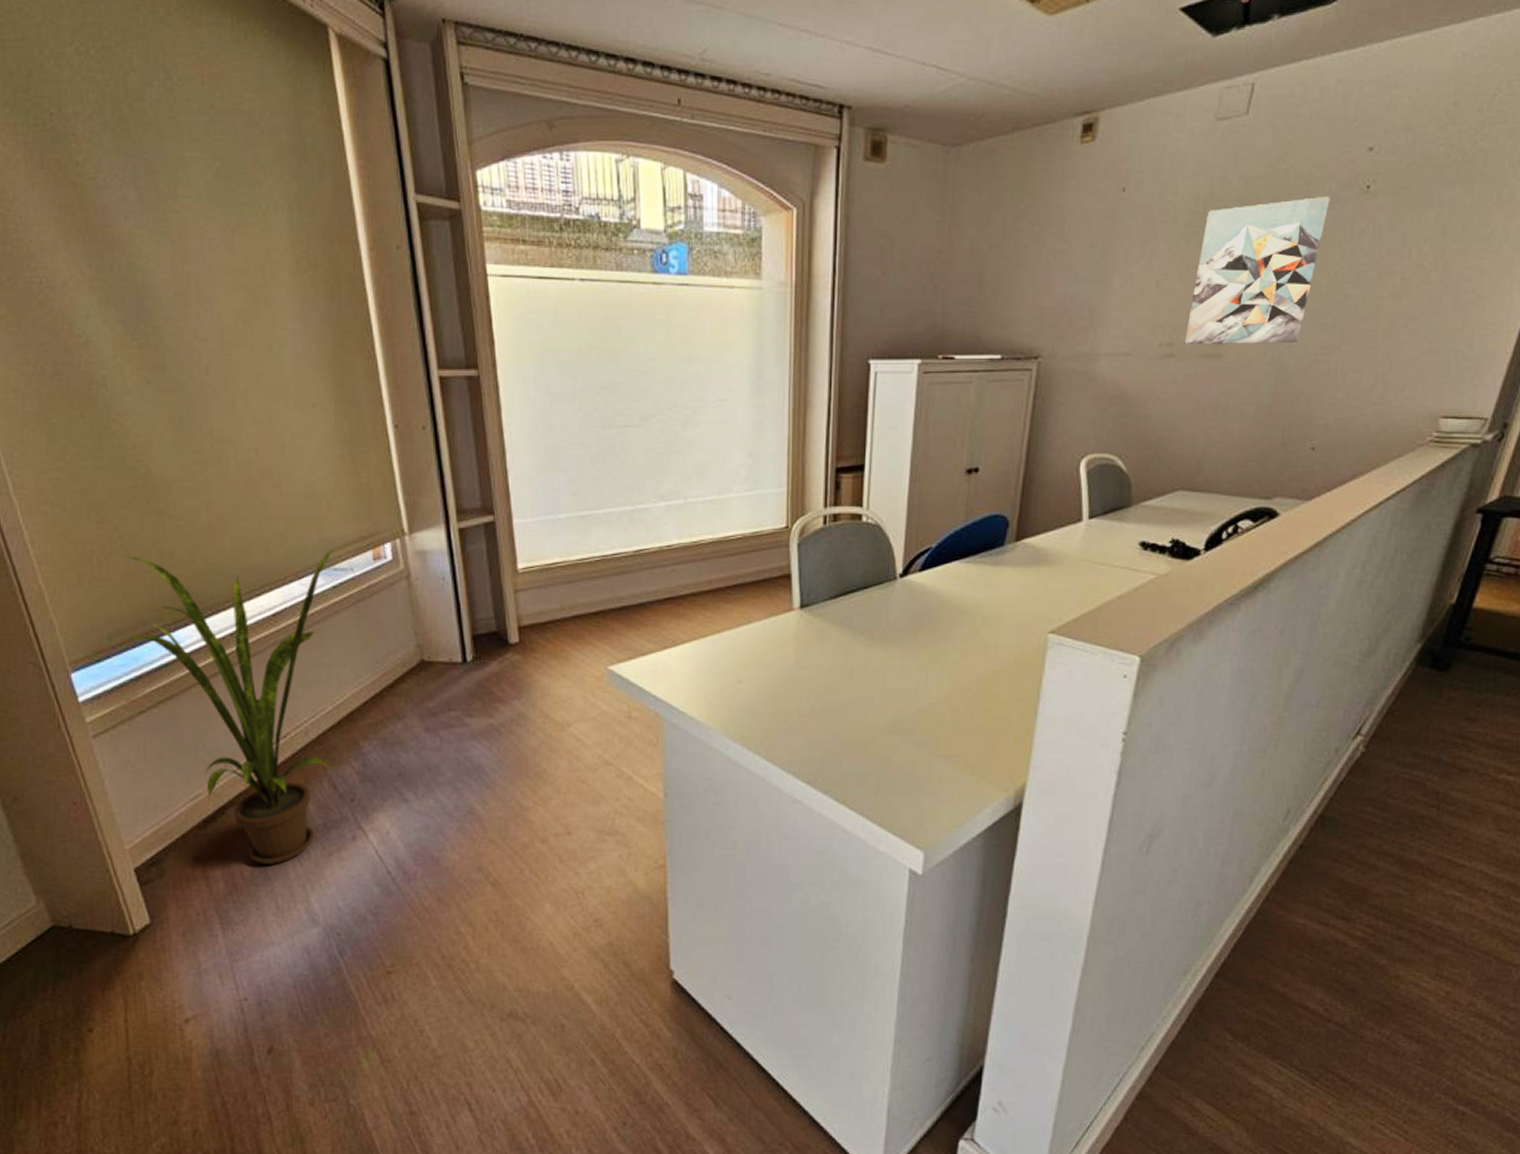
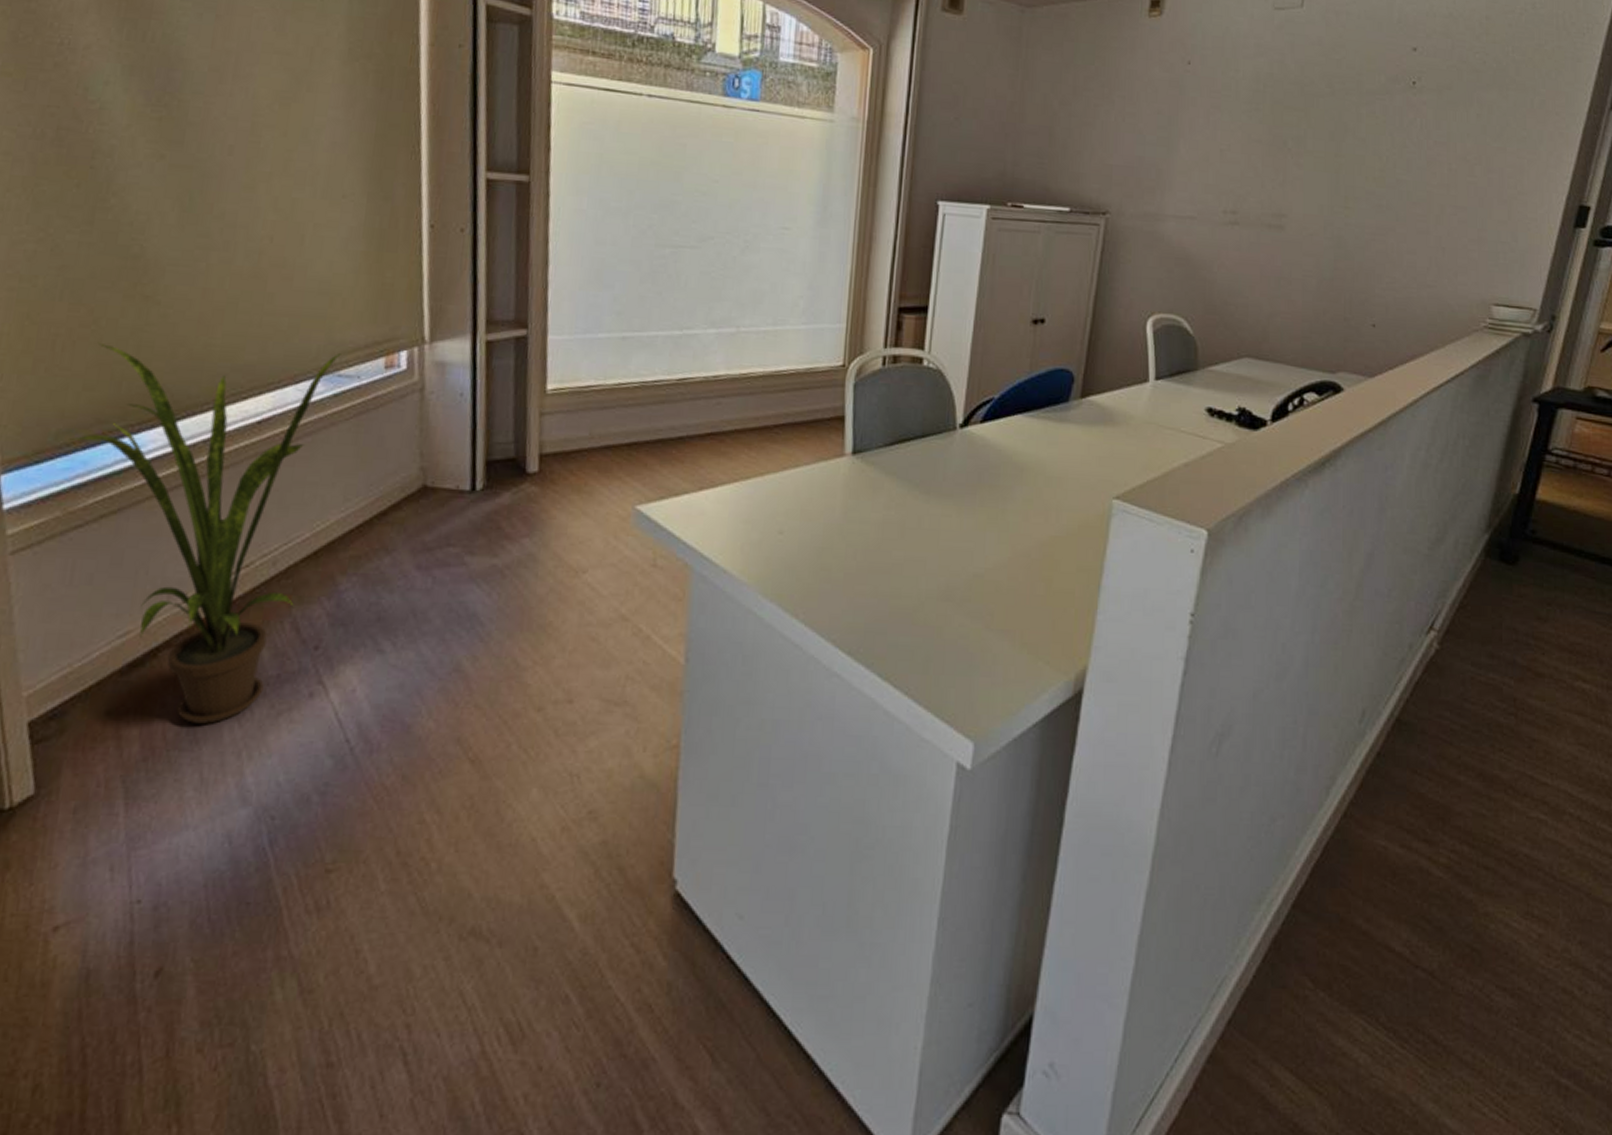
wall art: present [1184,195,1330,345] -> none [1248,87,1380,222]

